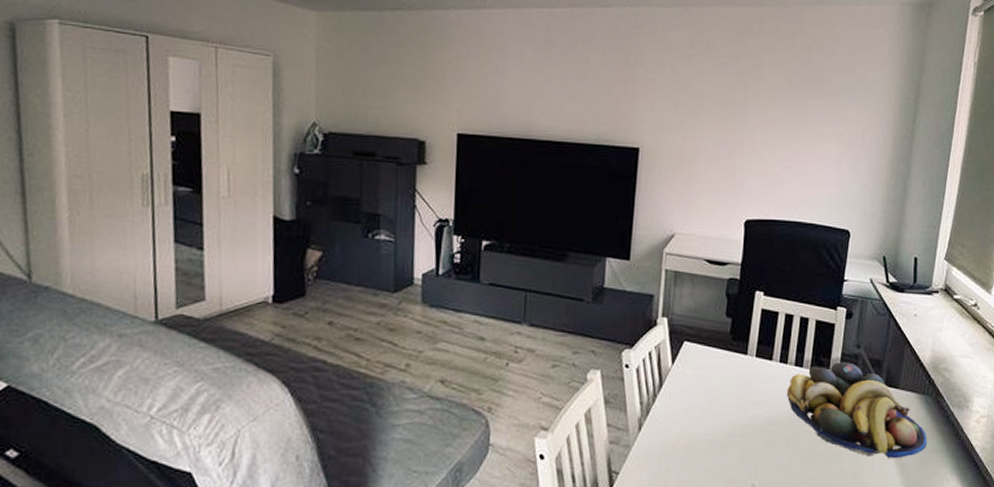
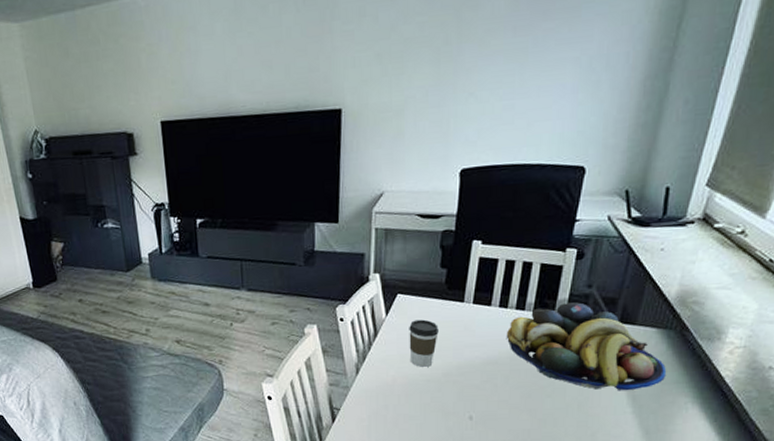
coffee cup: none [694,371,723,425] -> present [409,319,439,367]

